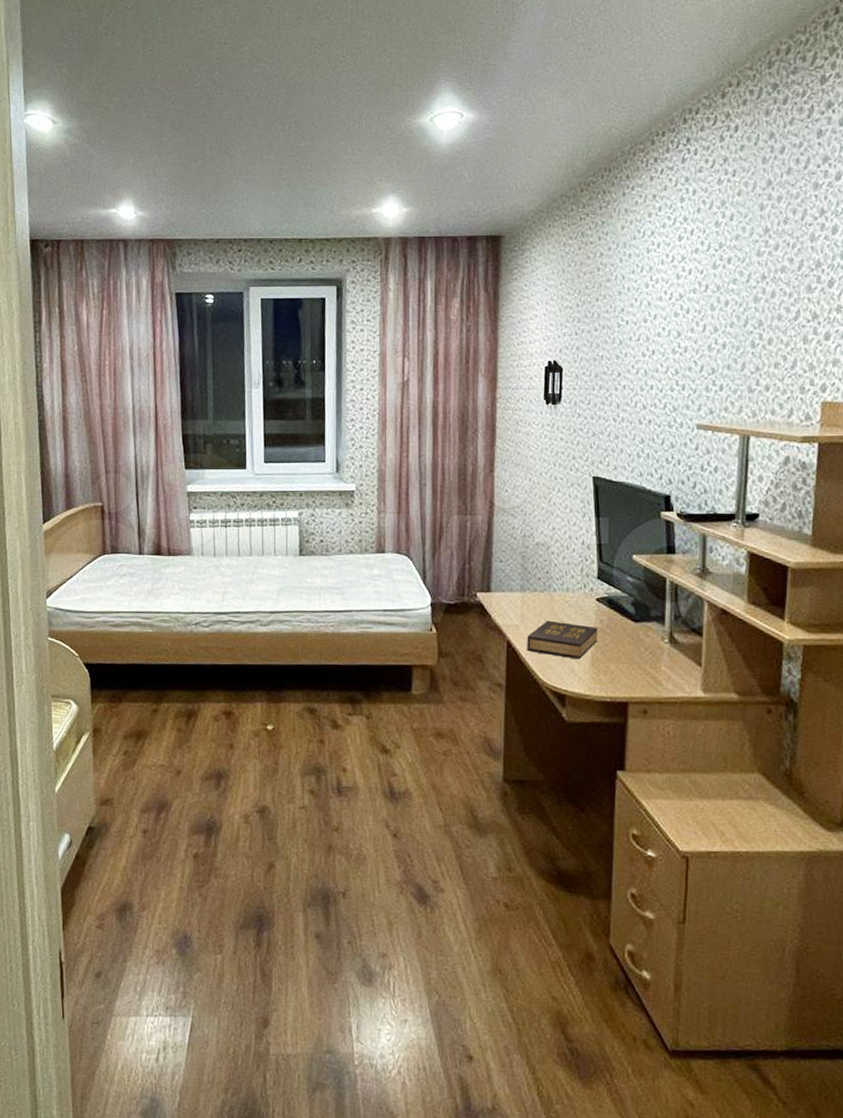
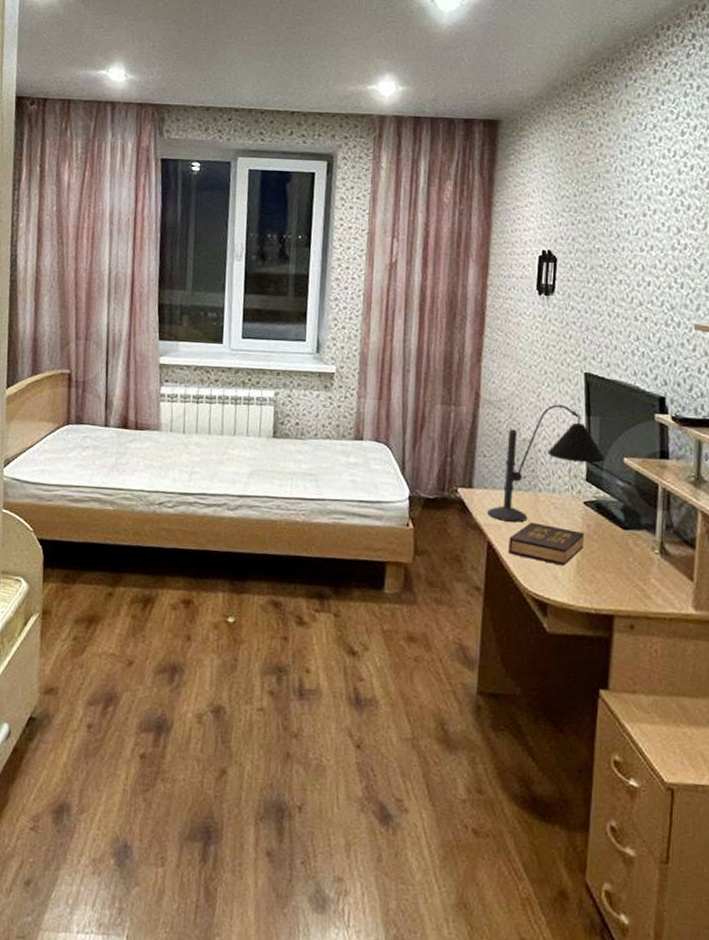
desk lamp: none [505,509,615,621] -> present [487,404,605,522]

